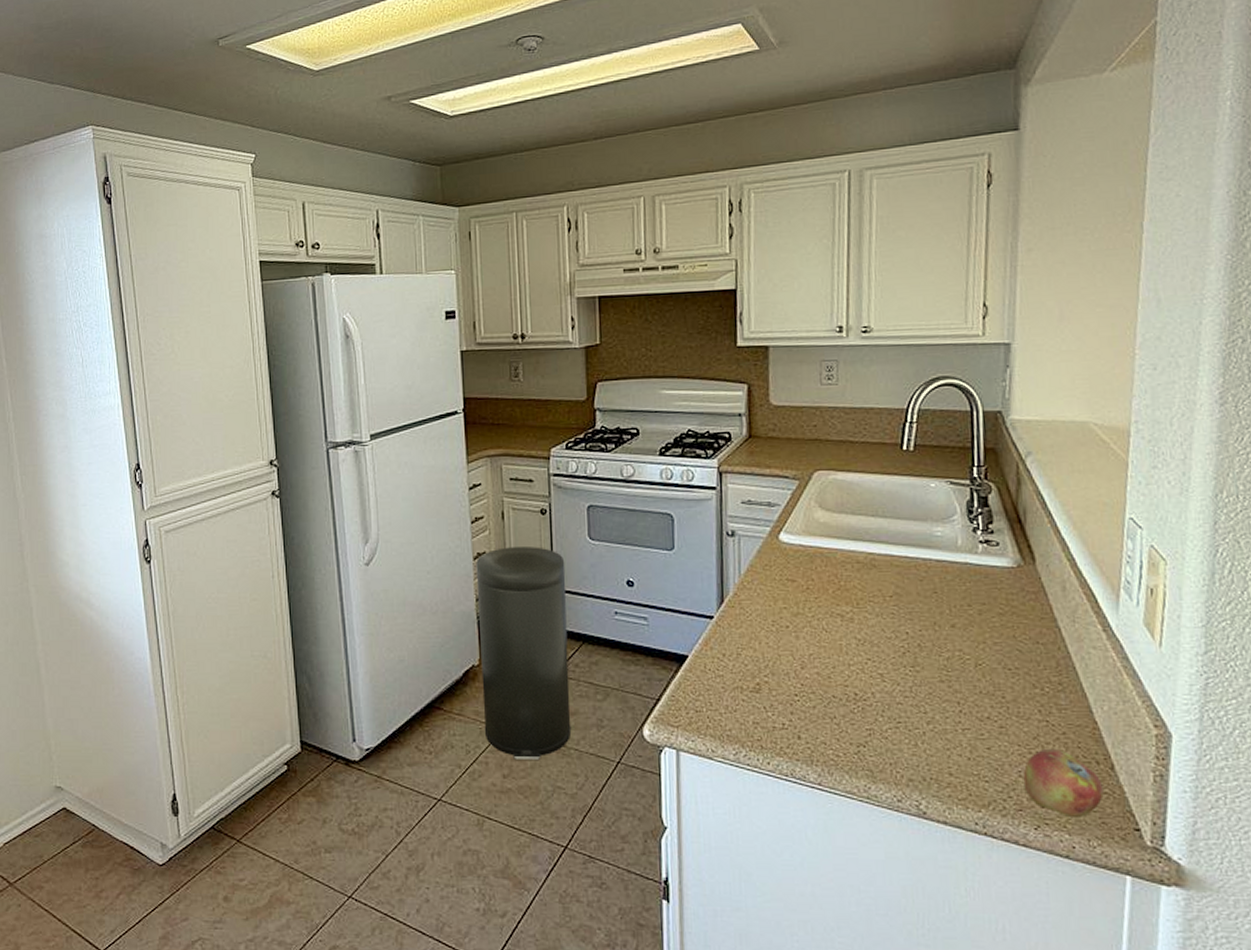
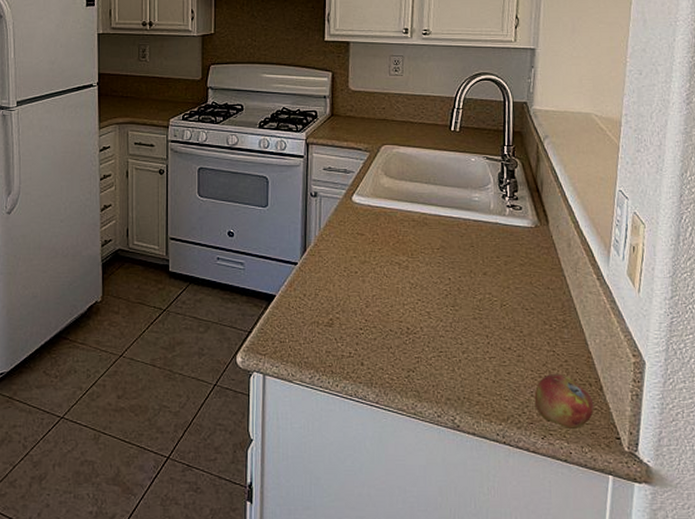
pedal bin: present [476,547,572,761] -> none [102,201,178,384]

